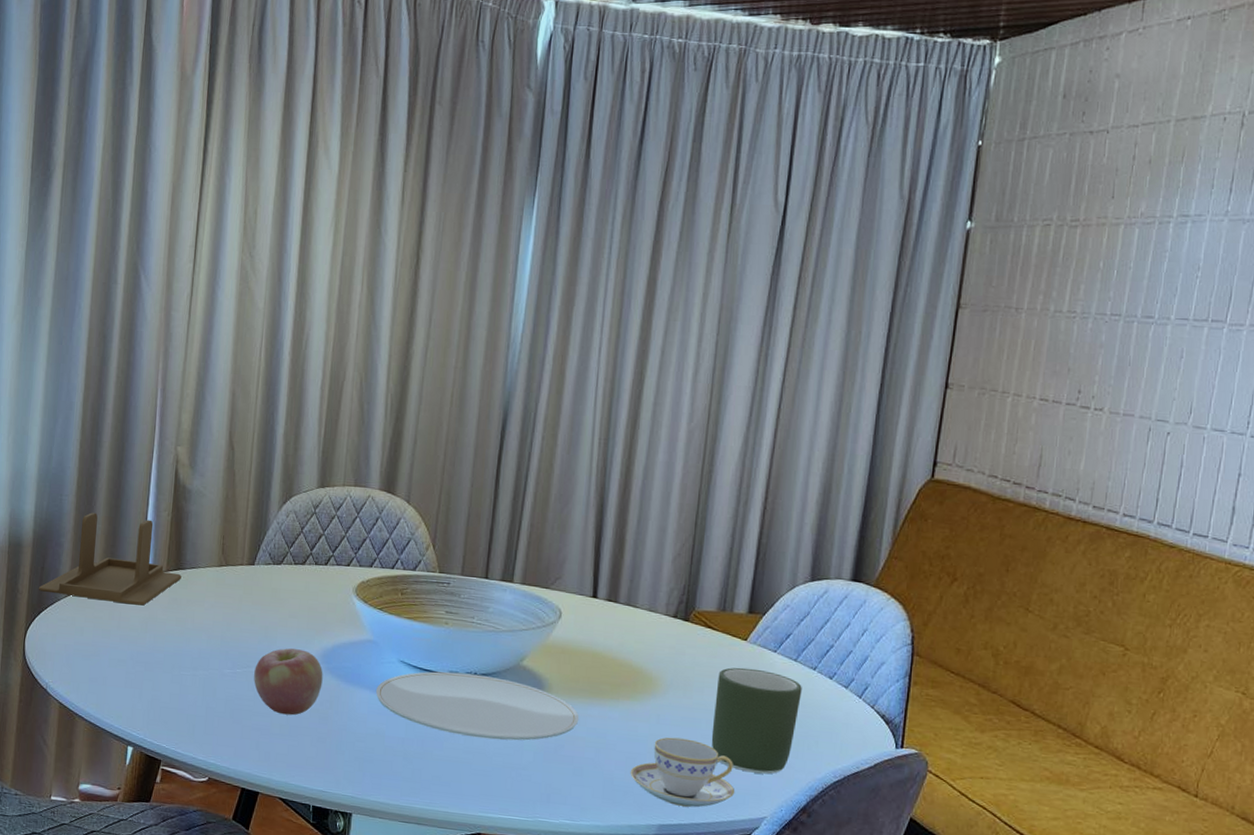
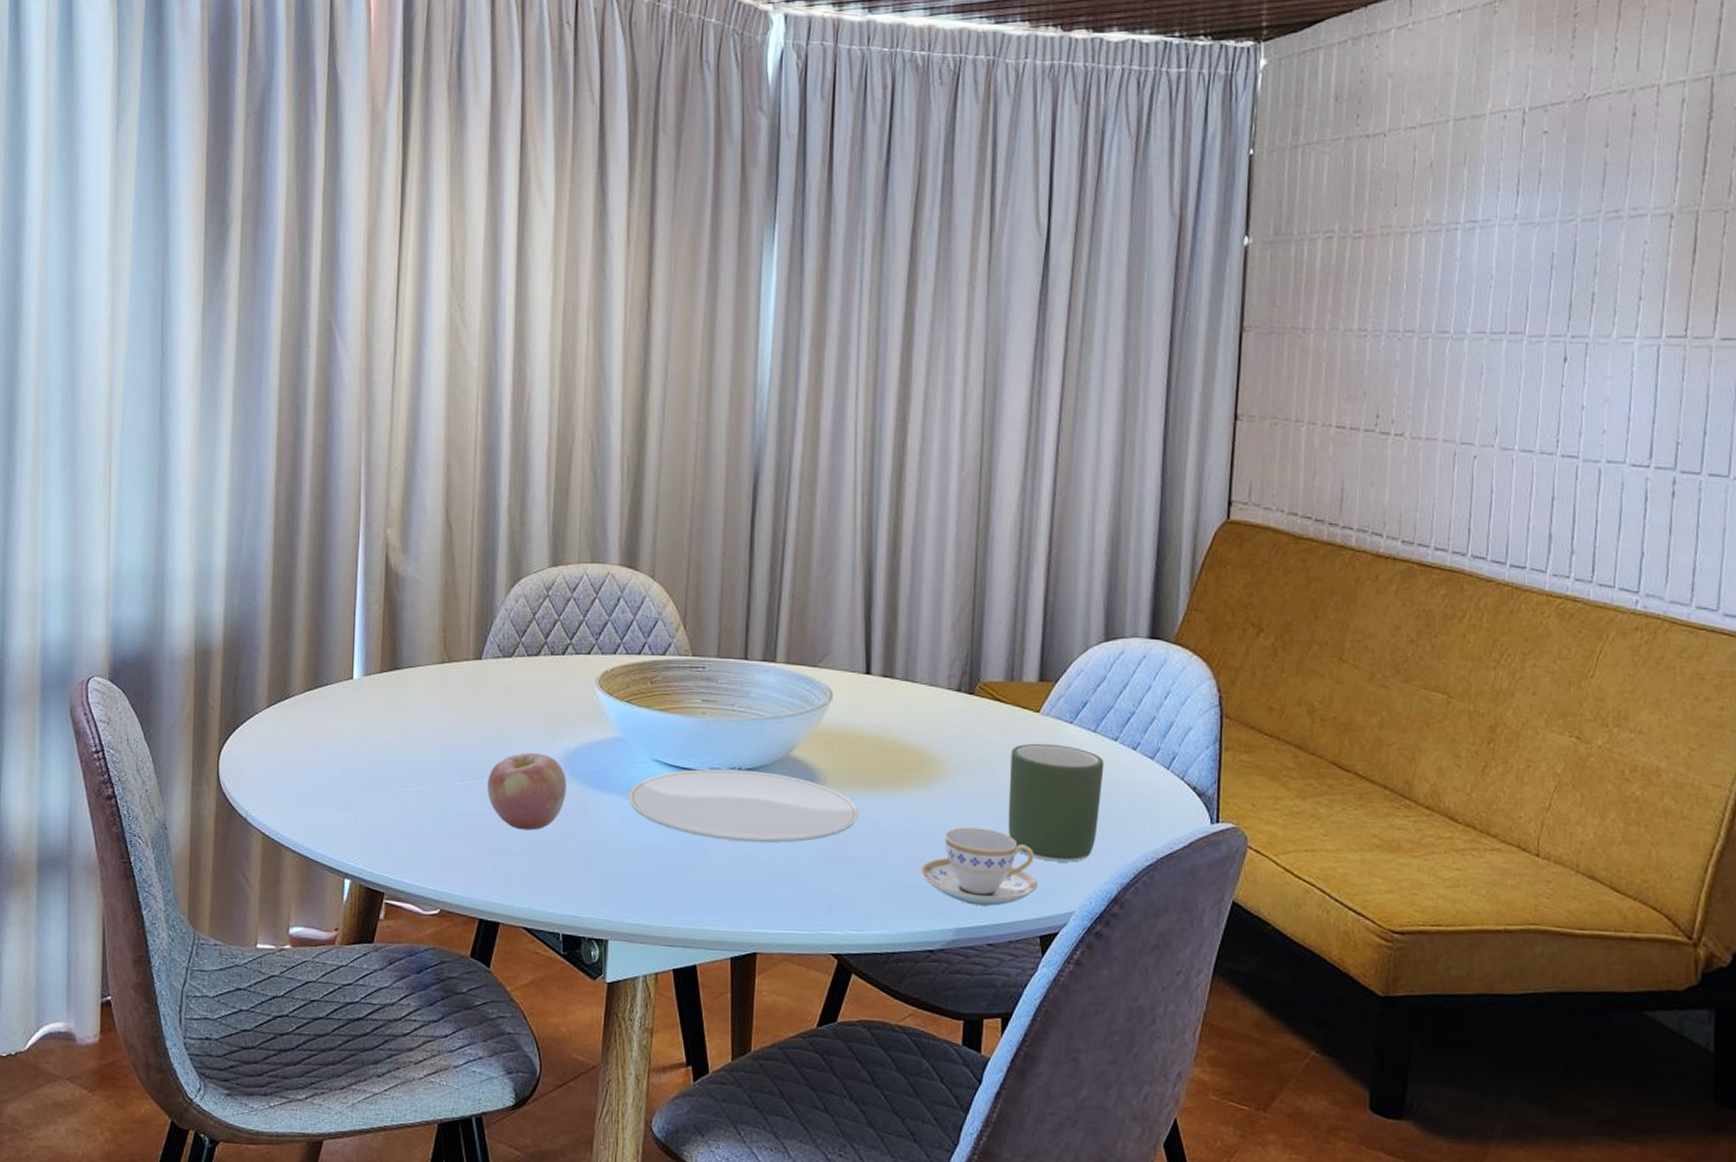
napkin holder: present [38,513,182,606] -> none [232,610,398,714]

